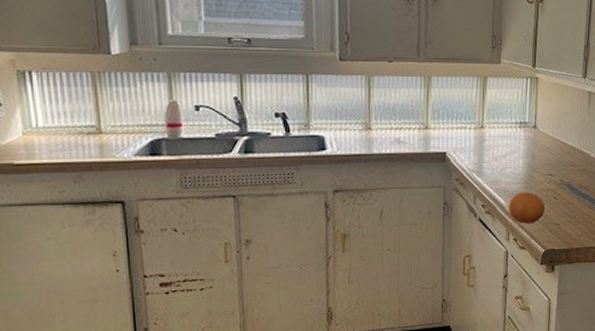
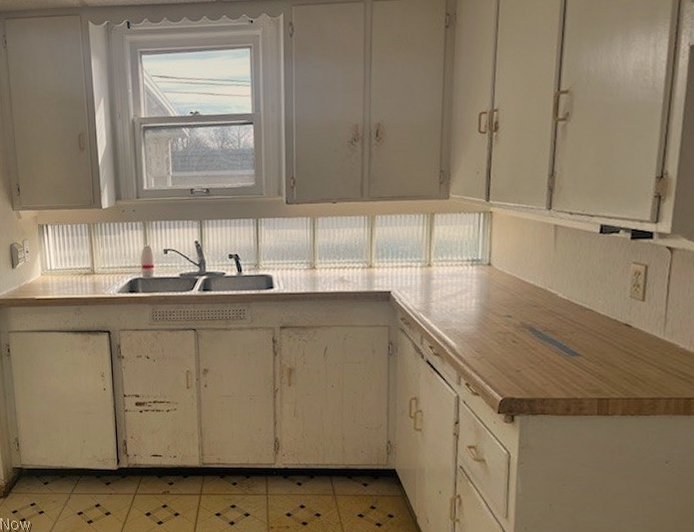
fruit: present [509,192,545,224] -> none [459,334,502,368]

